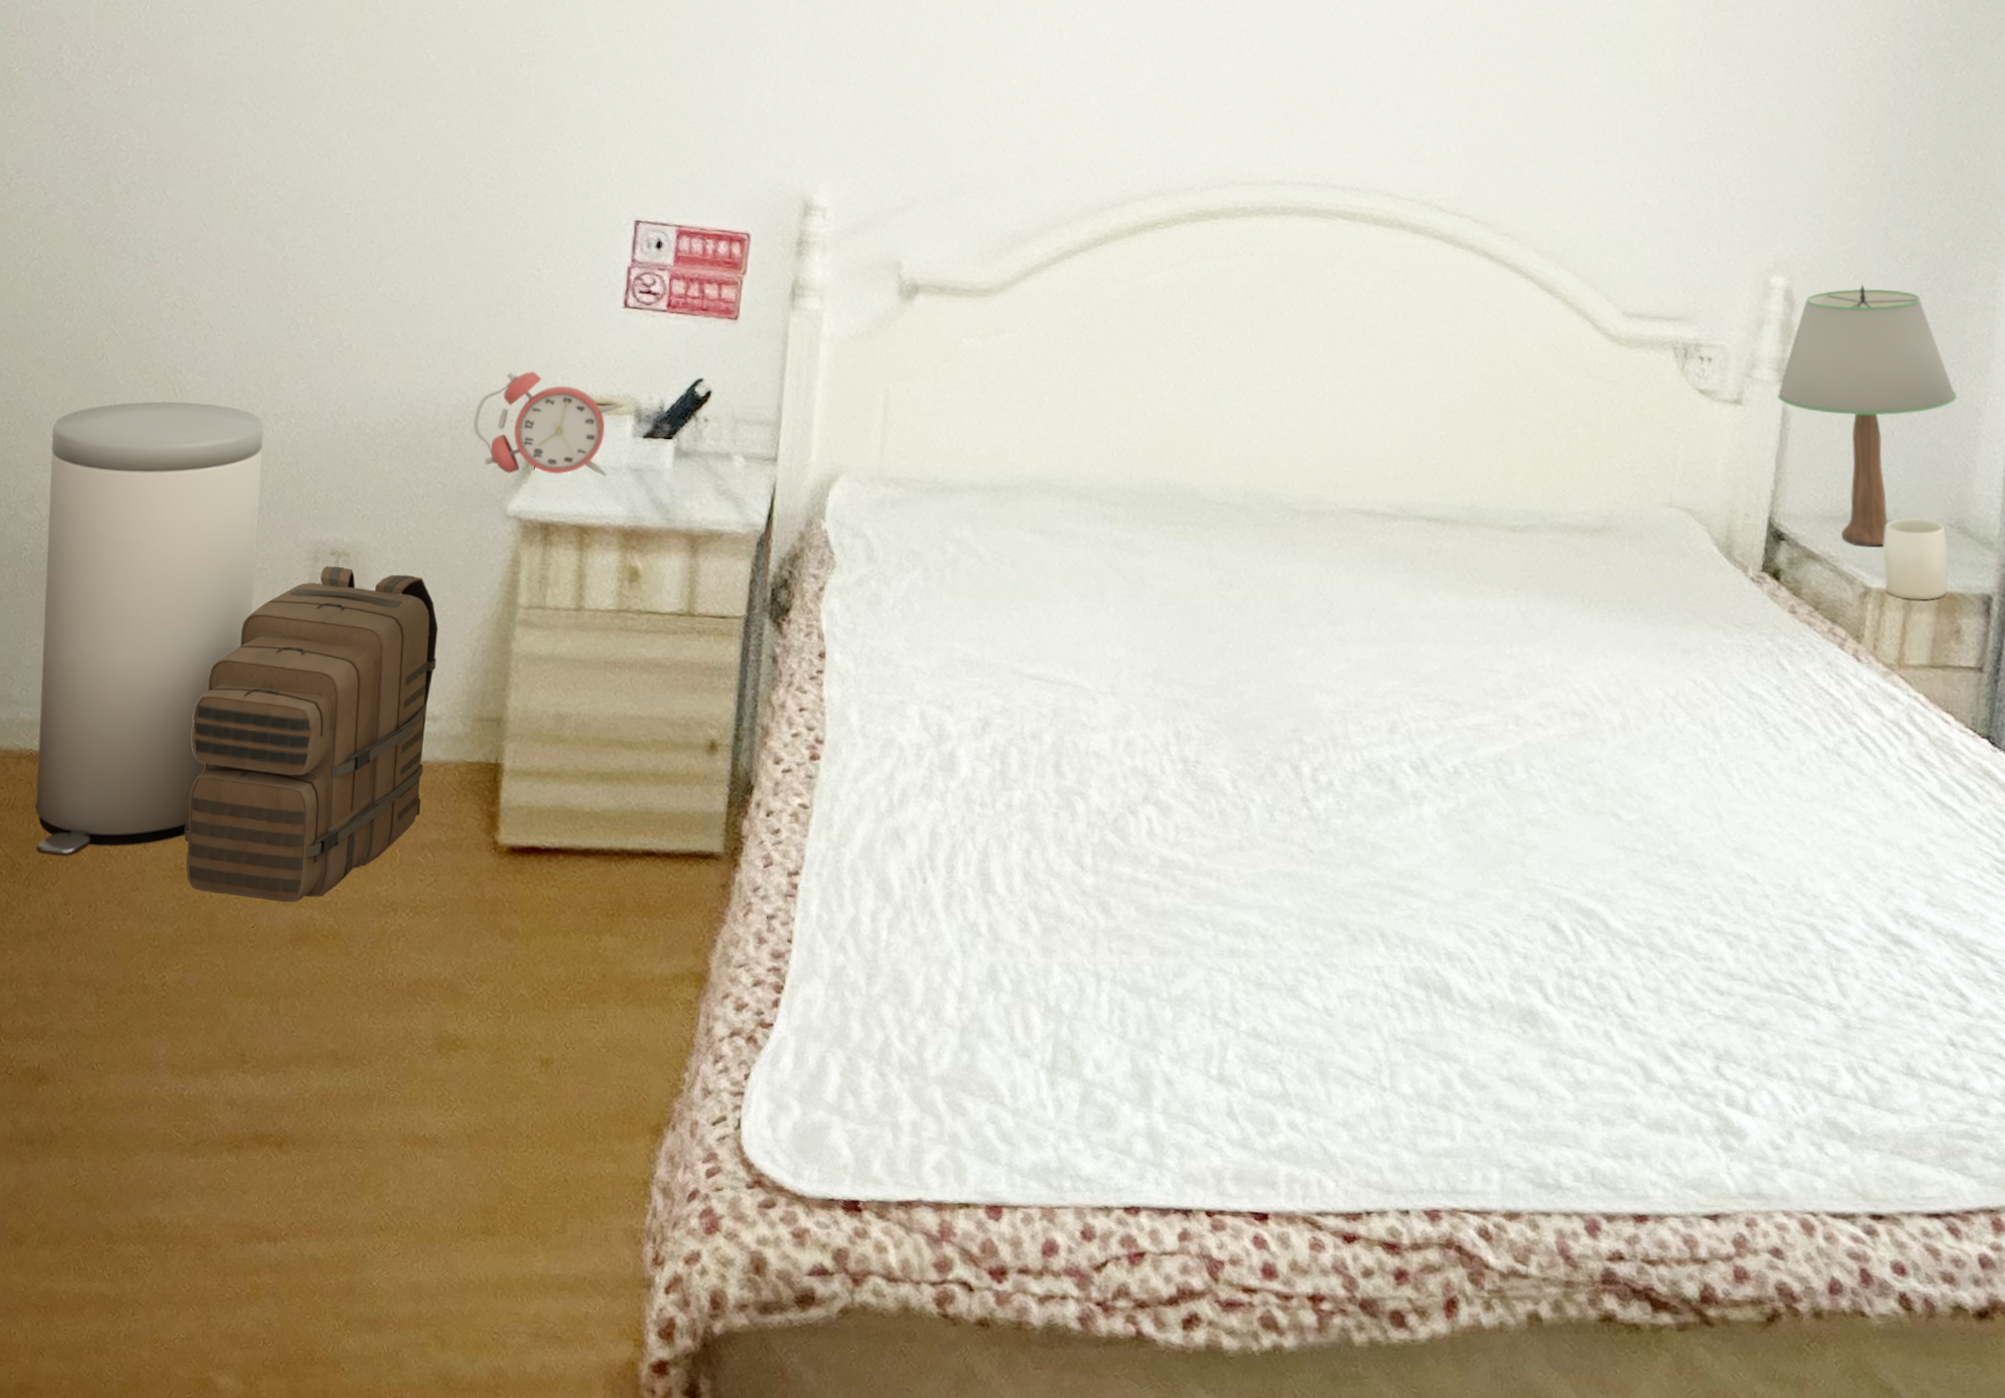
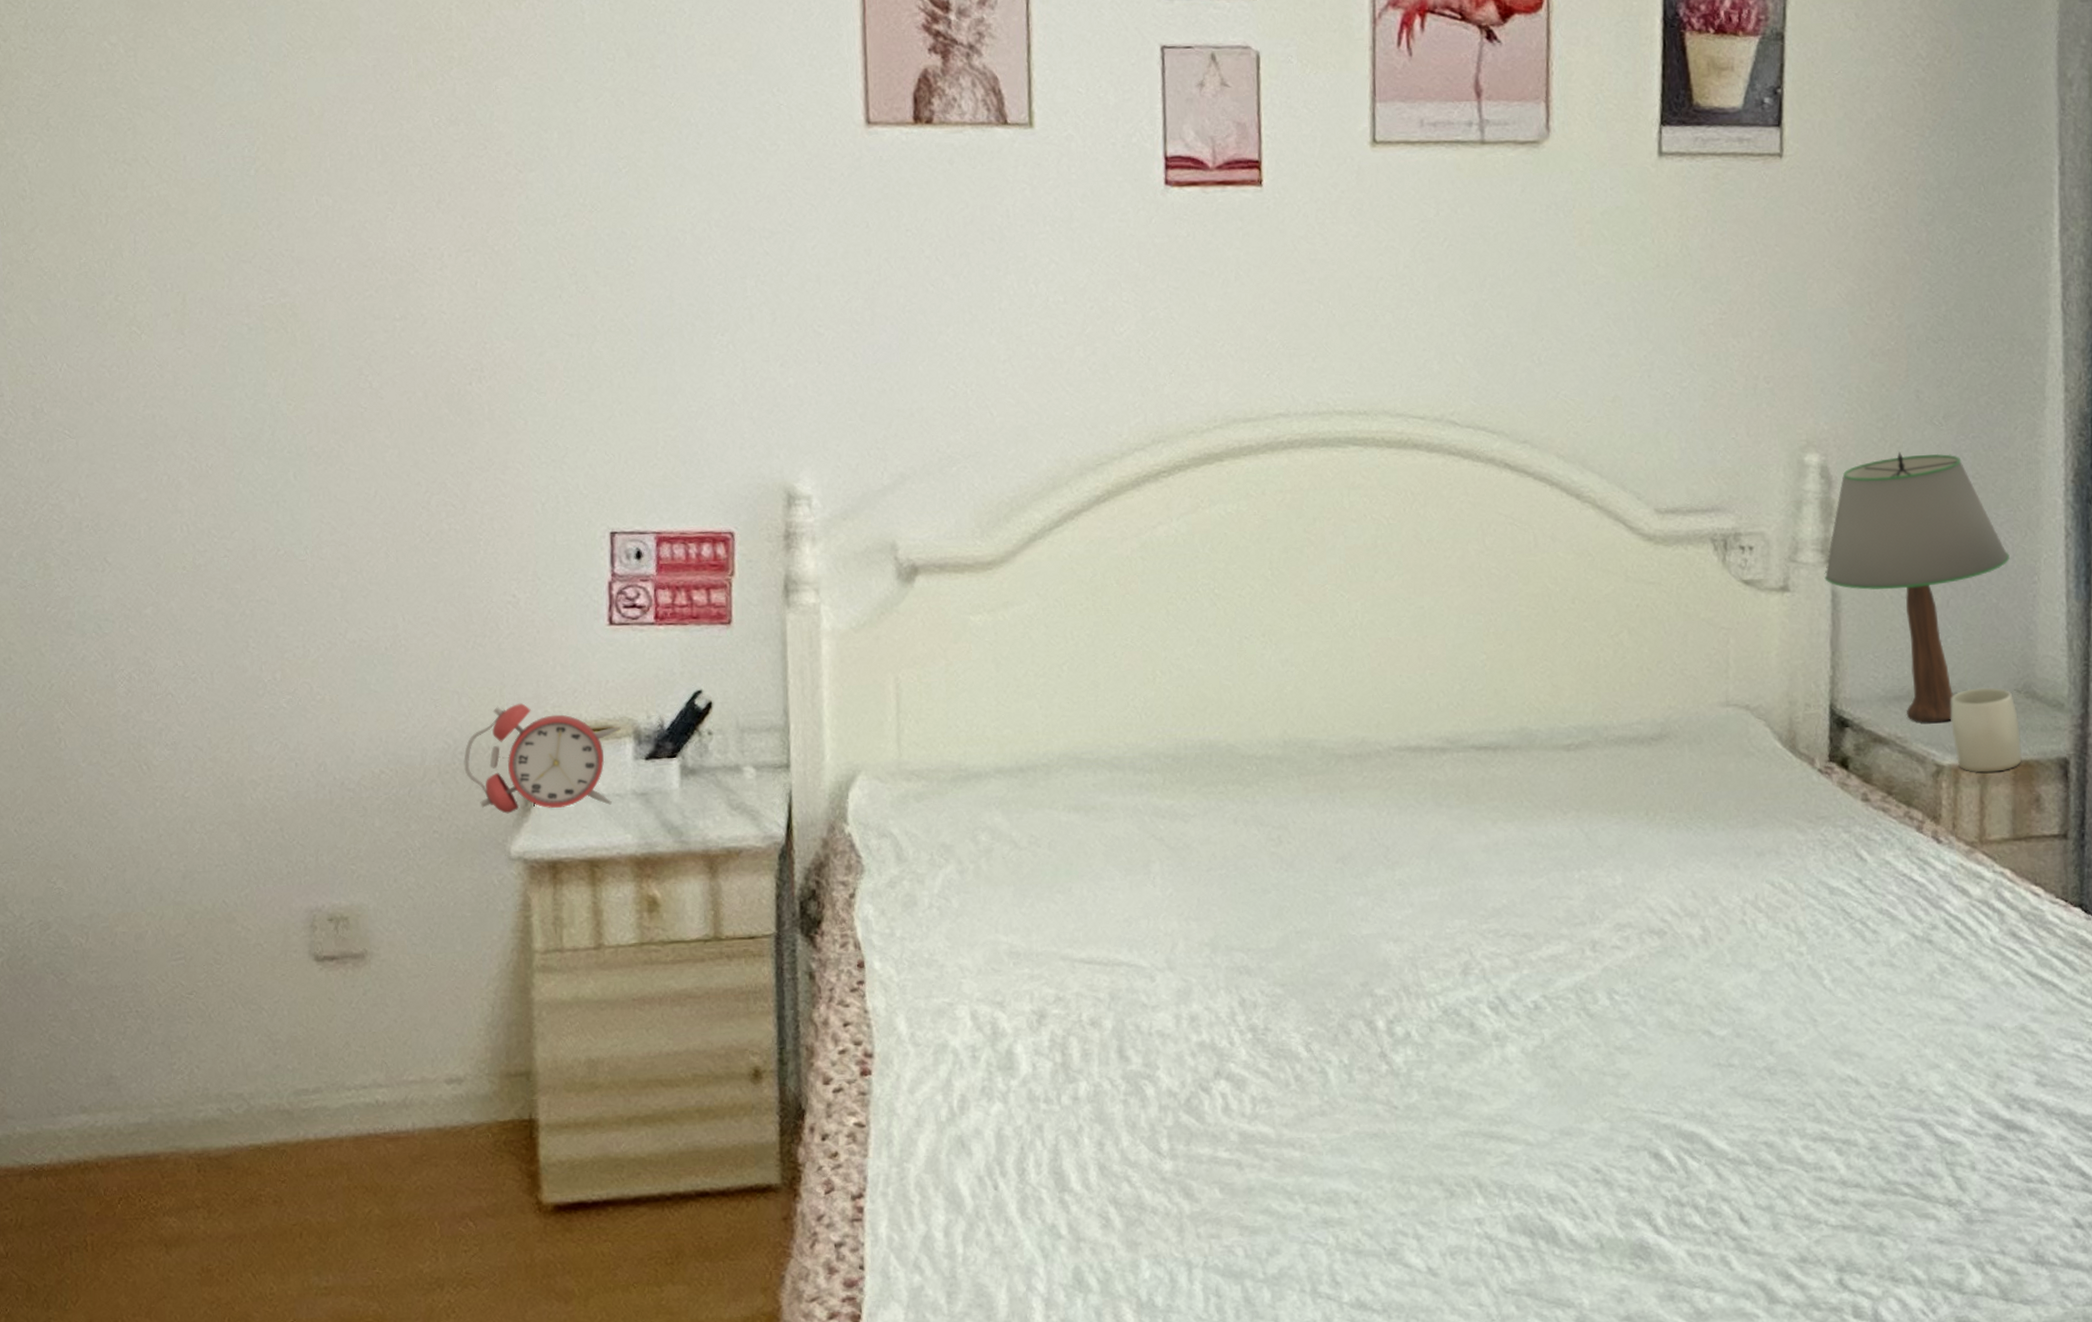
pedal bin: present [35,401,264,857] -> none [15,777,252,1274]
backpack: present [184,565,438,903] -> none [202,932,456,1293]

